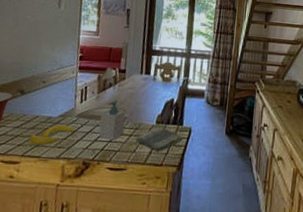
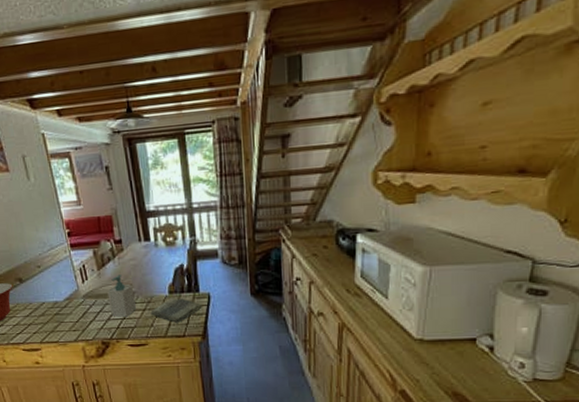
banana: present [28,124,74,145] -> none [42,308,84,331]

